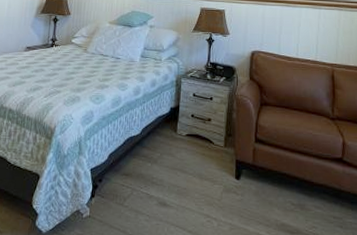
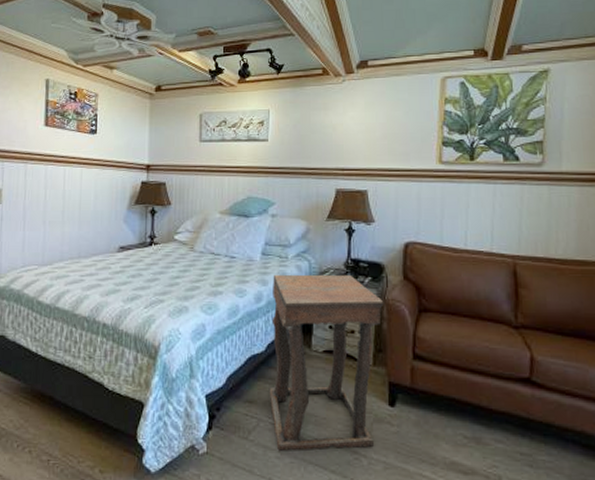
side table: none [141,72,234,215] -> present [269,274,384,451]

